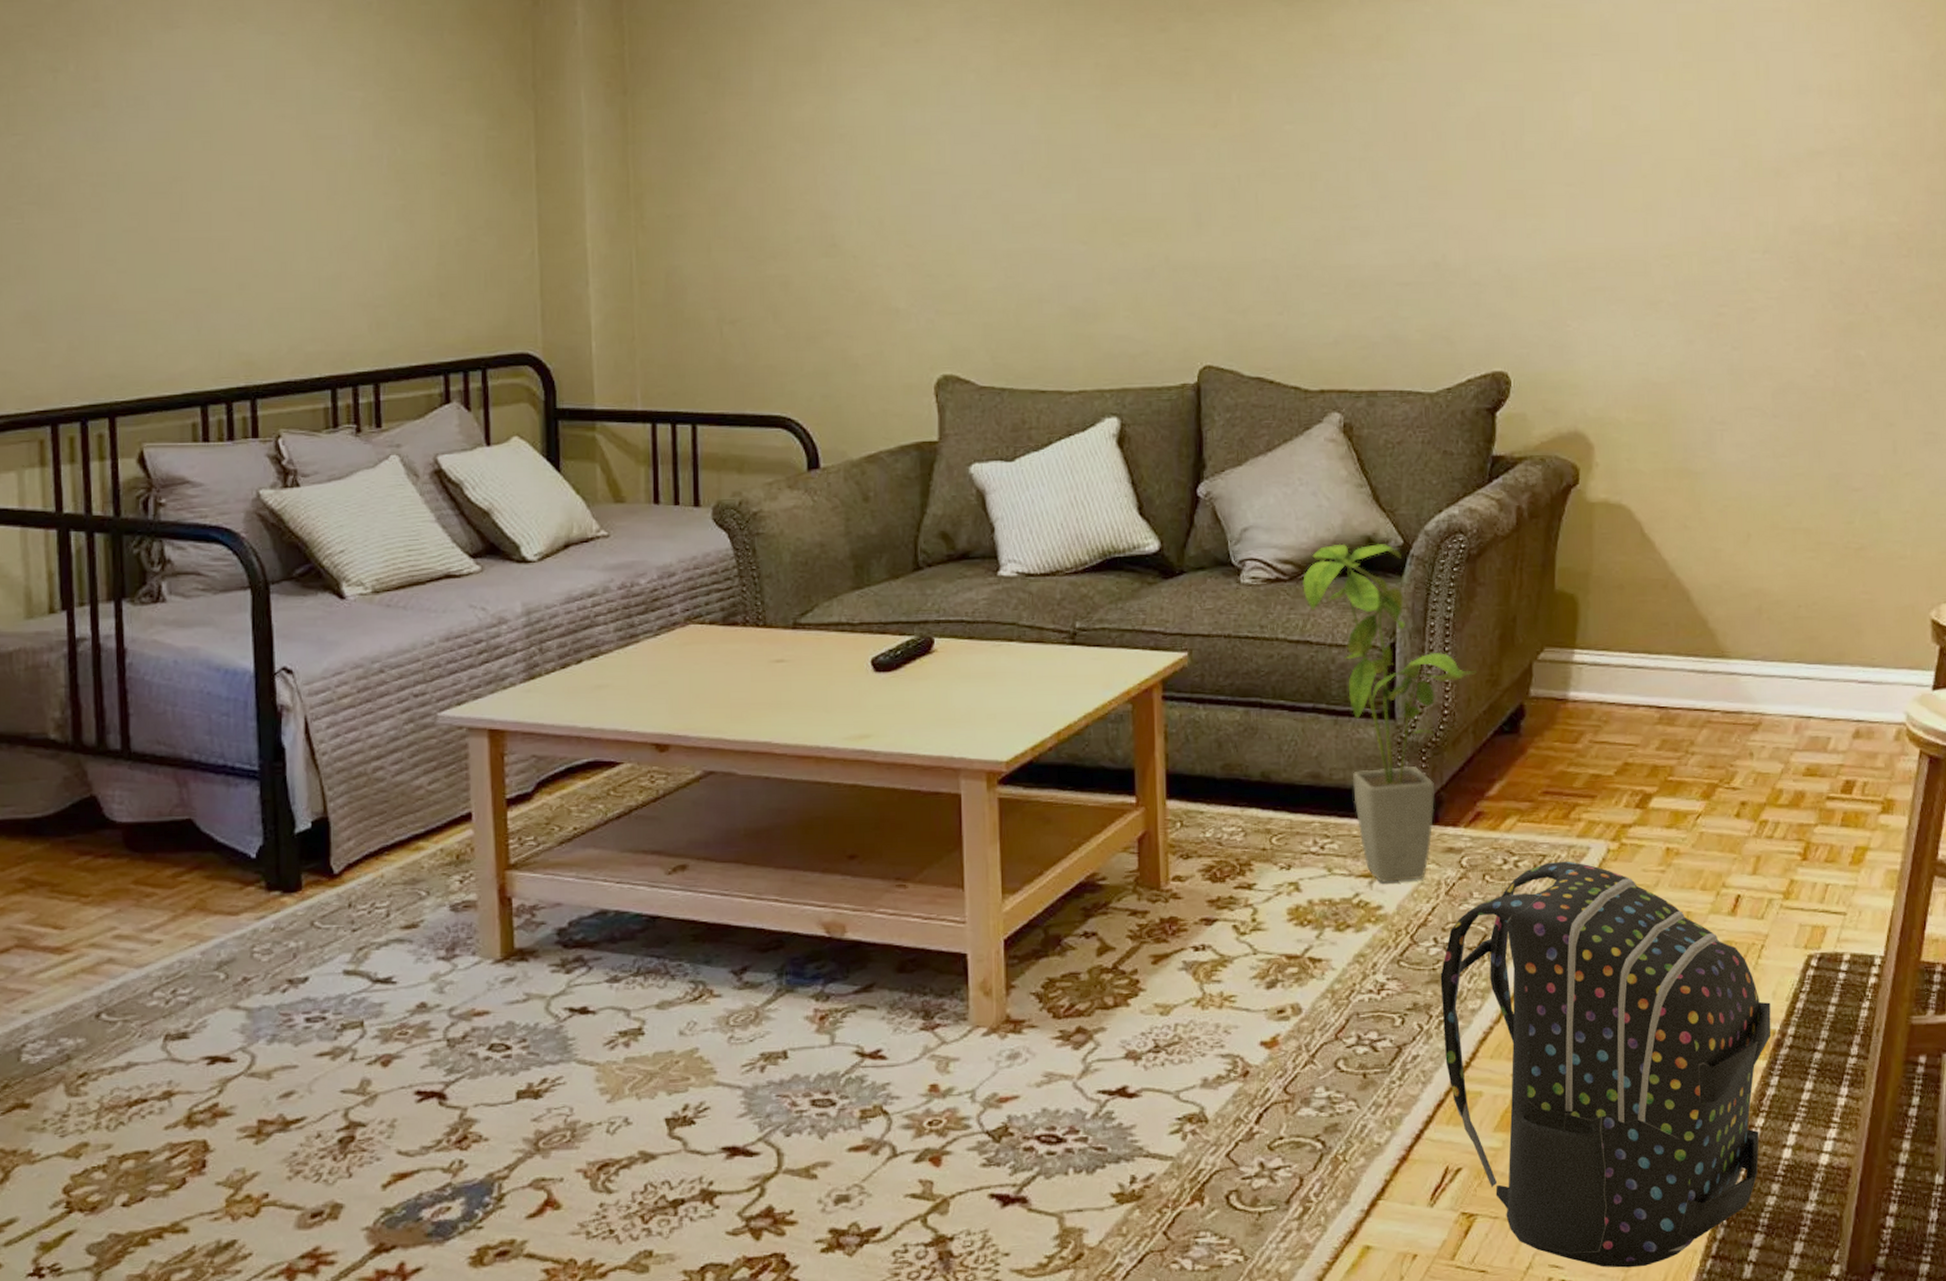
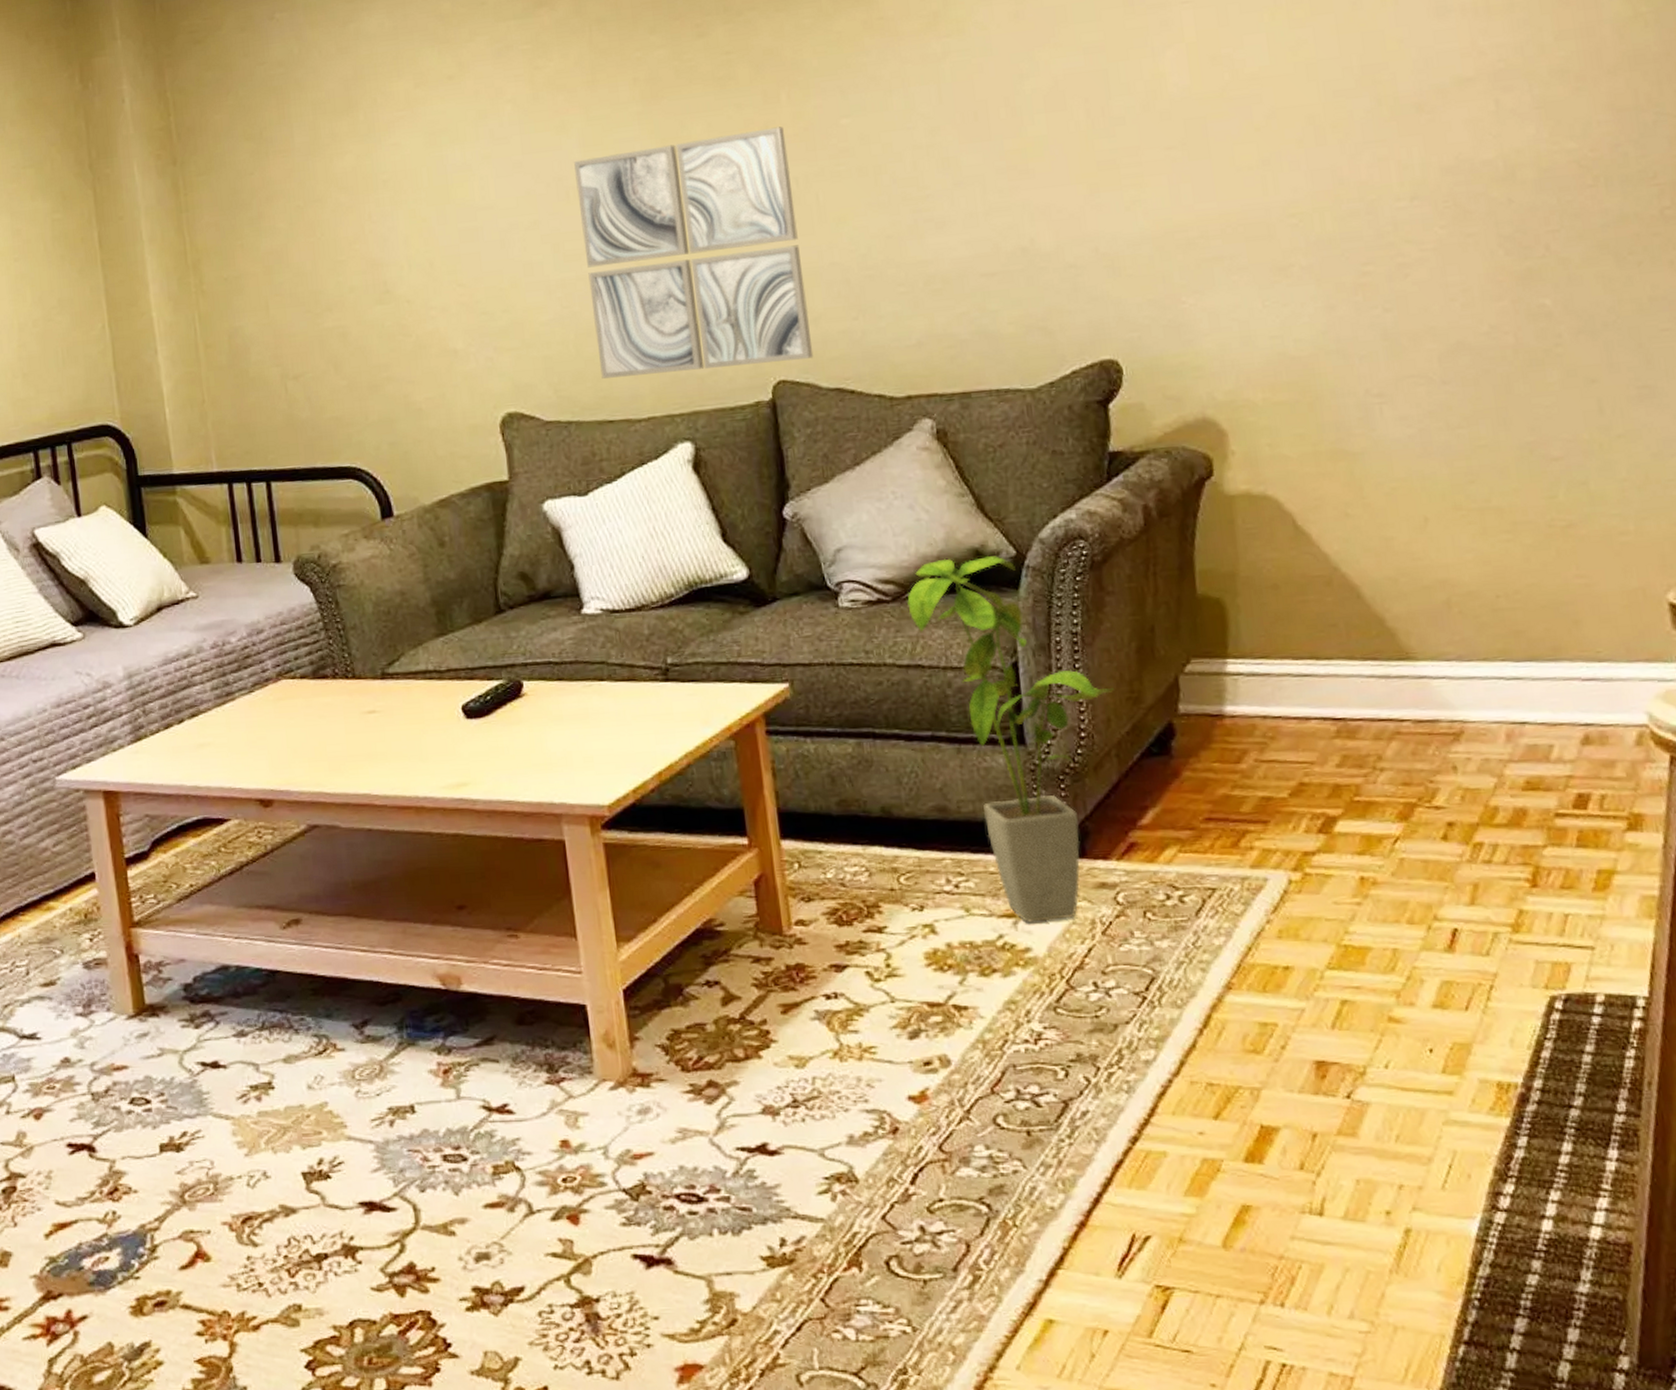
wall art: none [1031,125,1239,350] -> present [574,126,814,379]
backpack: present [1440,861,1771,1268] -> none [1104,894,1513,1352]

